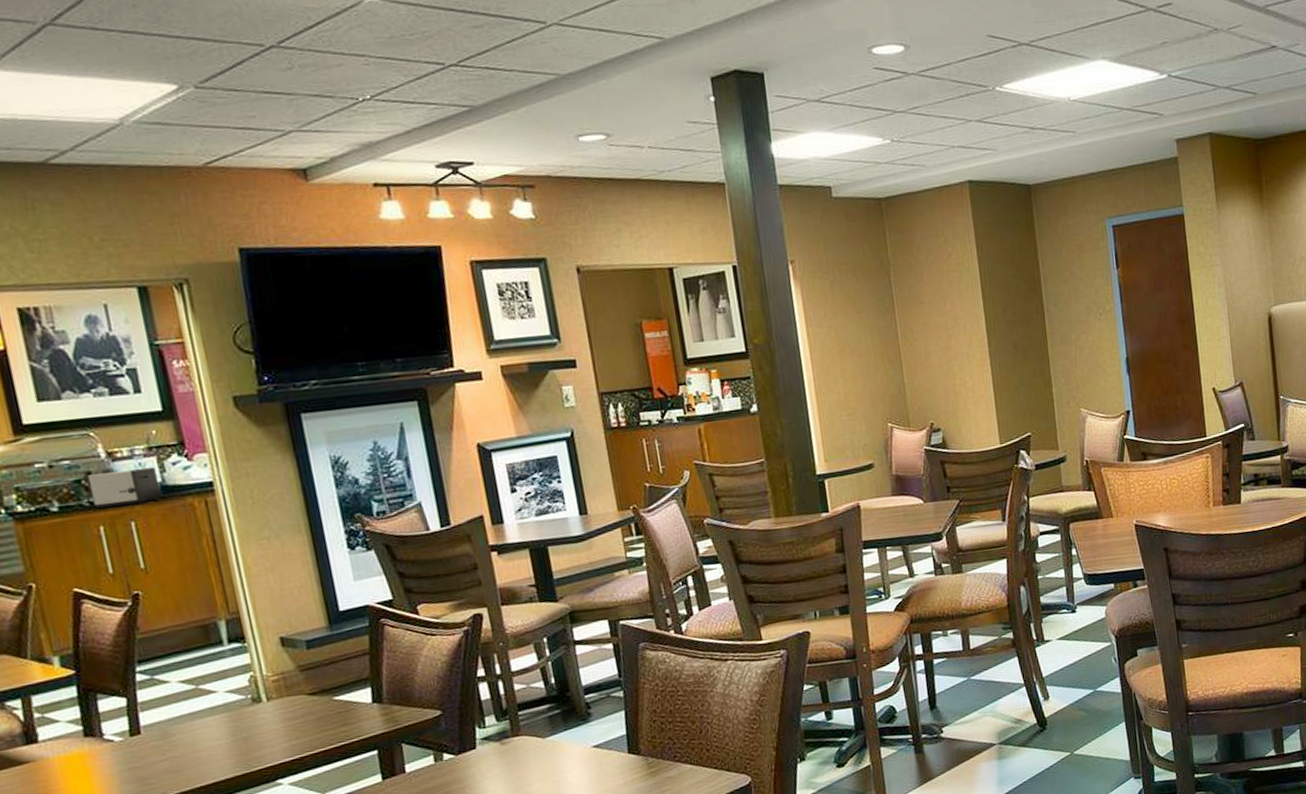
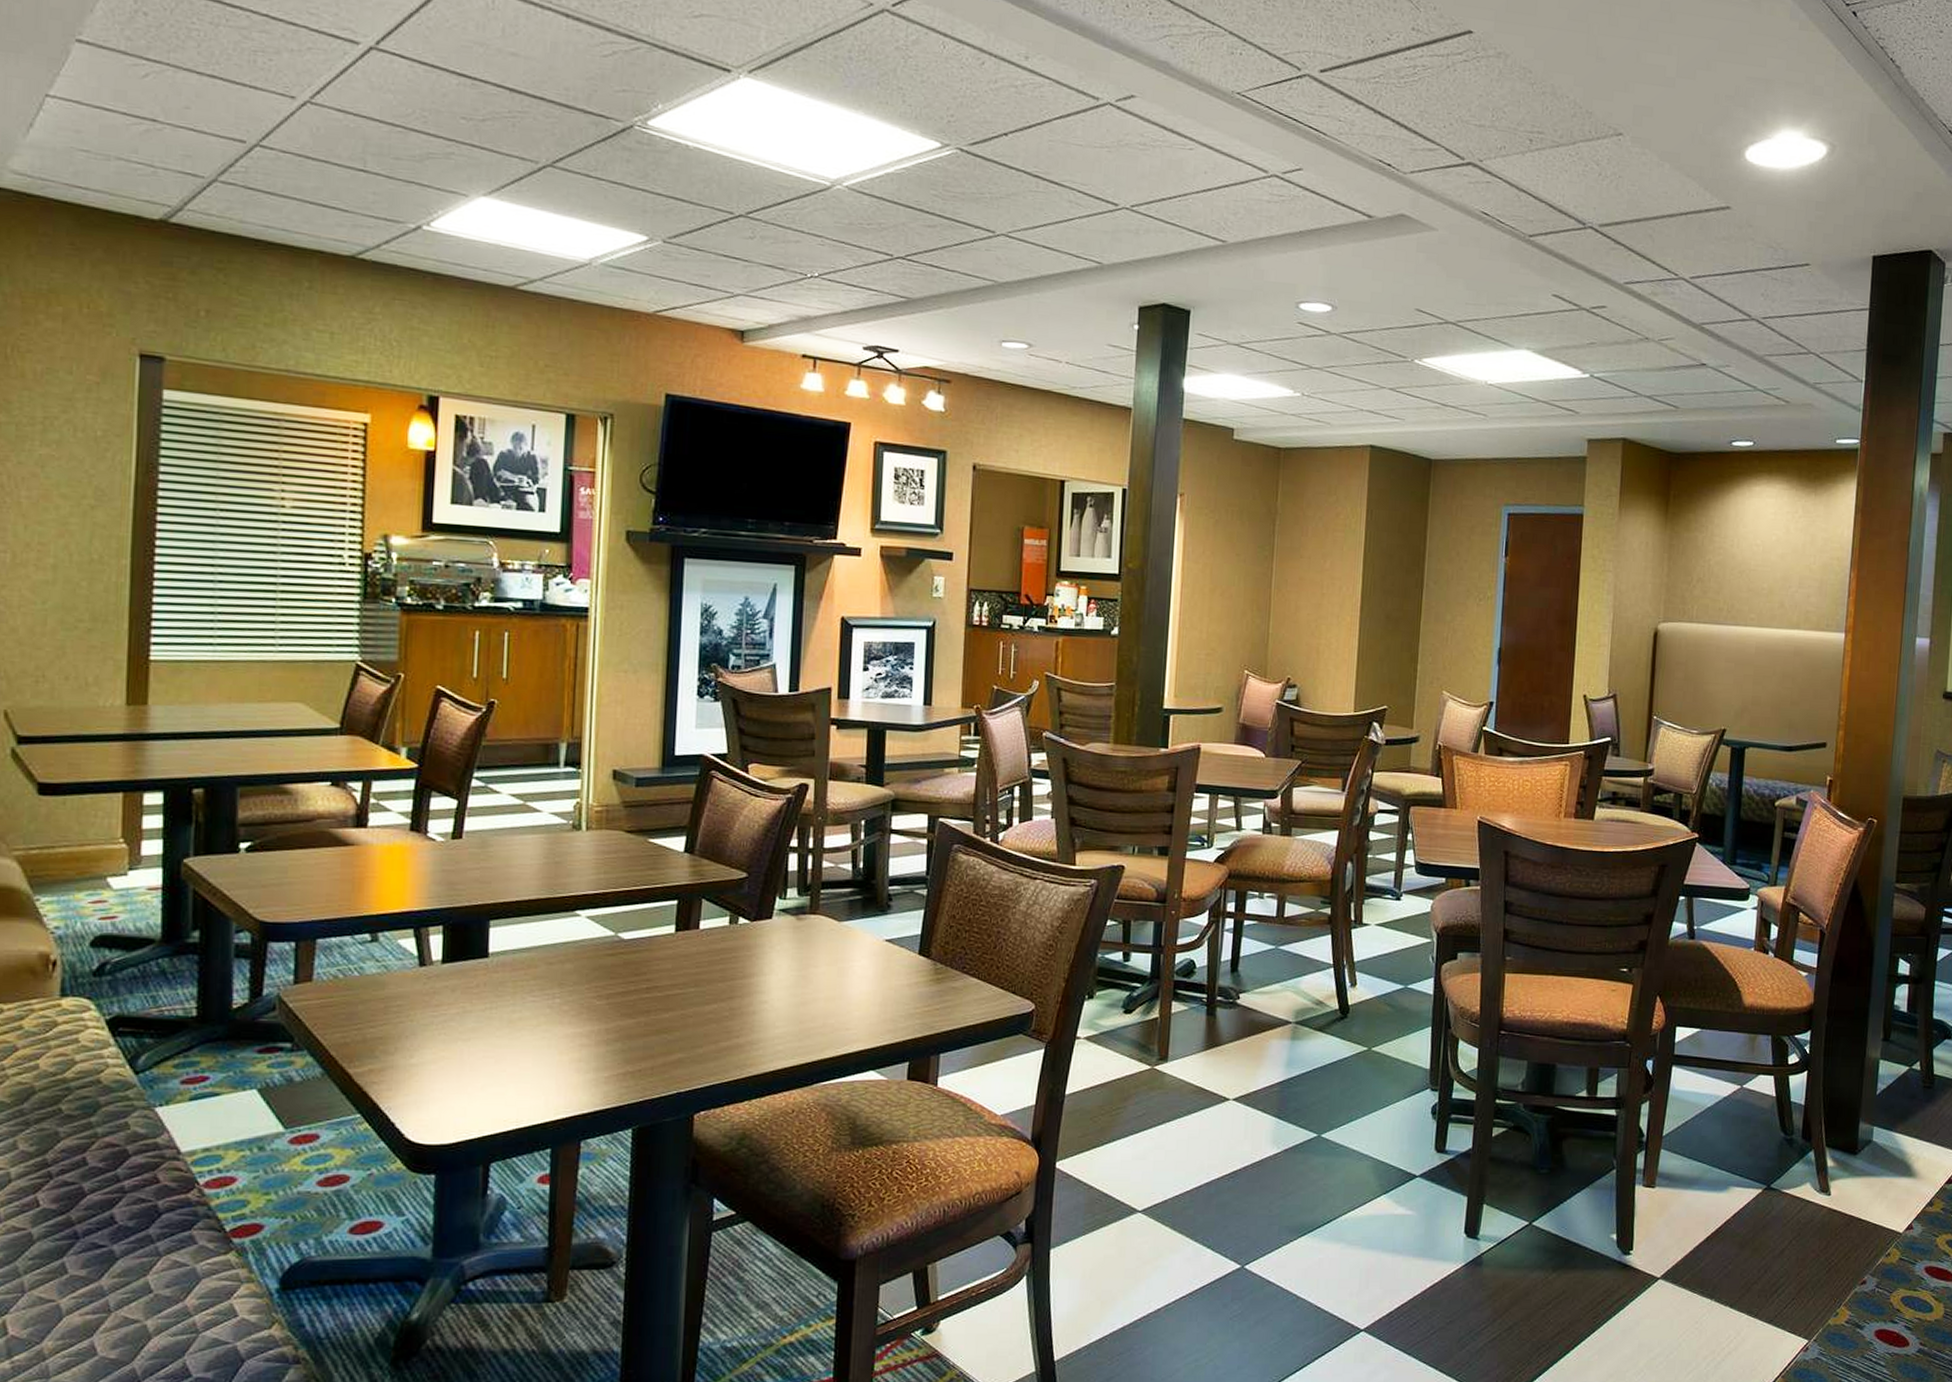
toaster: present [85,466,162,510] -> none [474,580,541,617]

